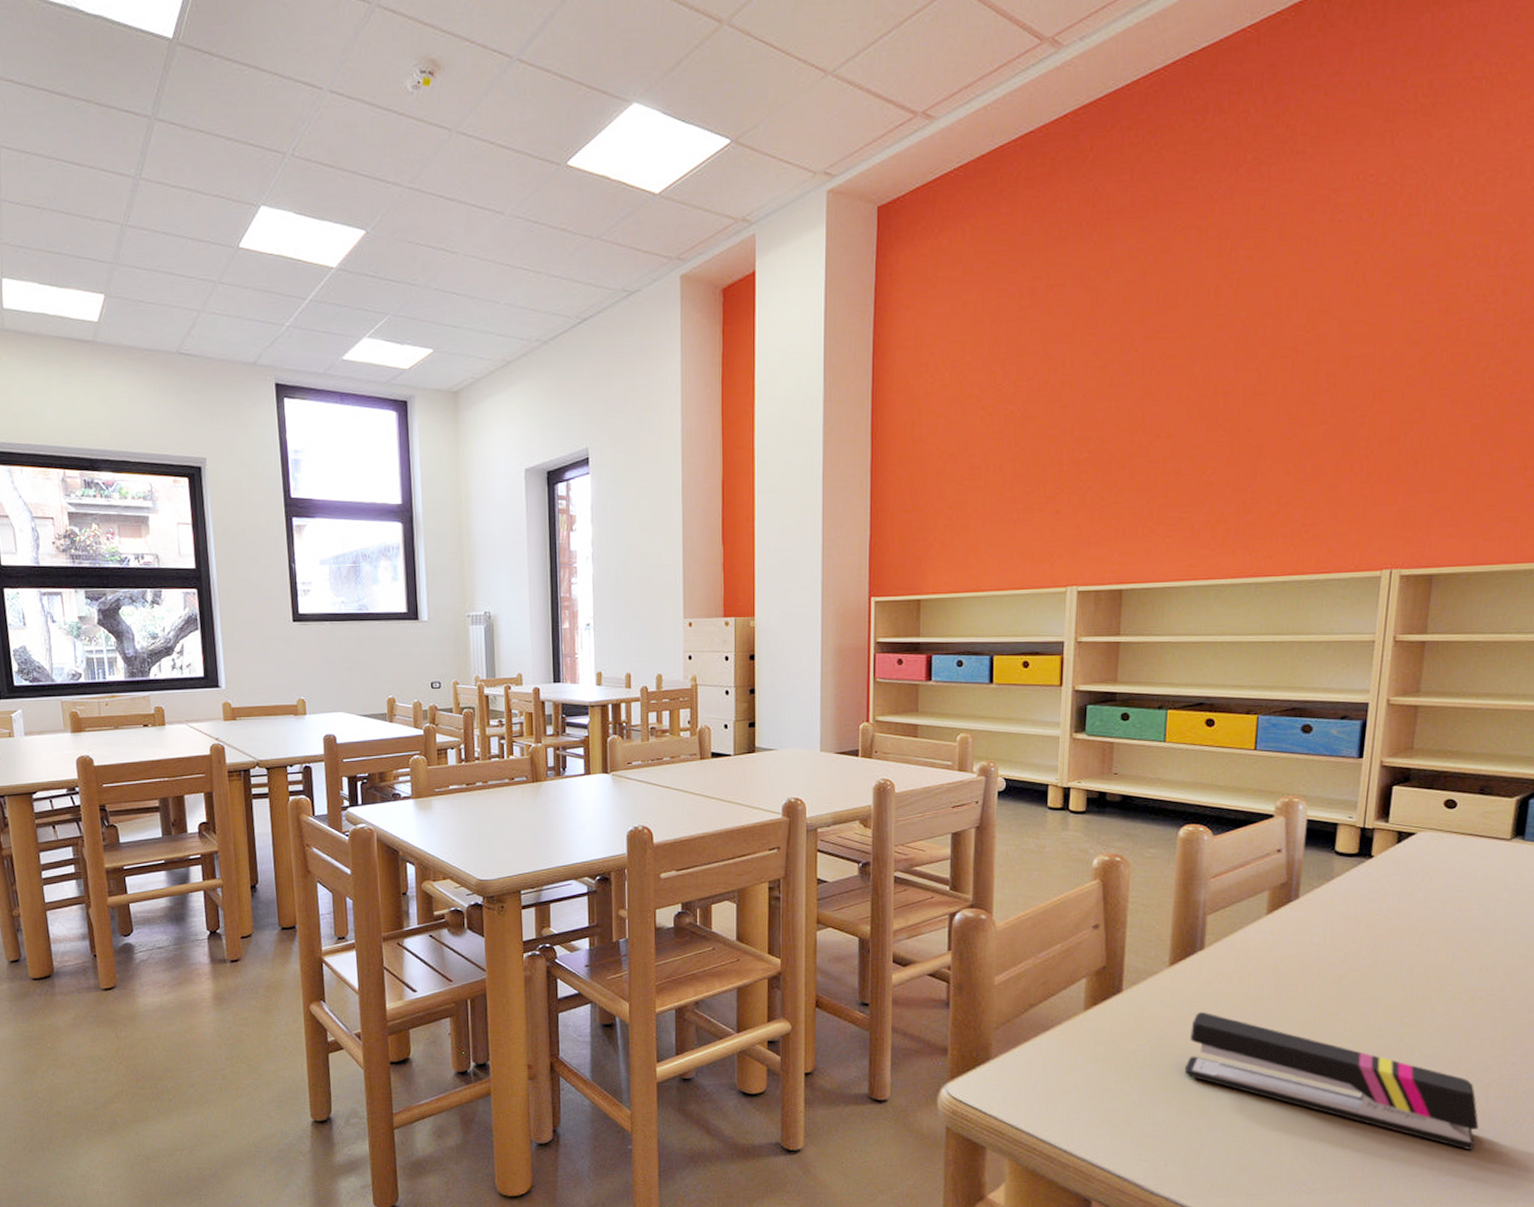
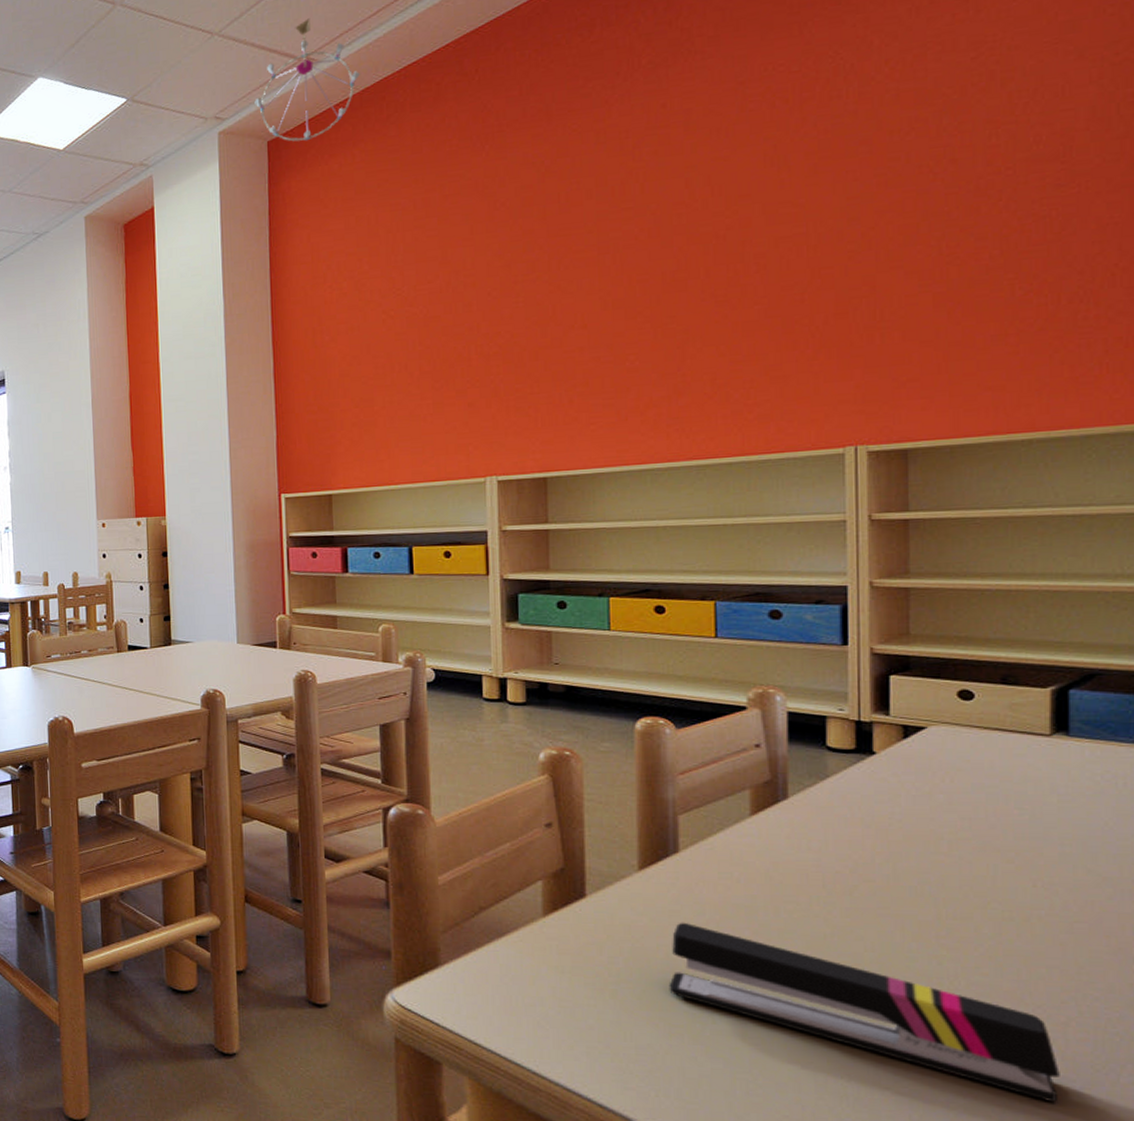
ceiling mobile: none [866,67,976,210] -> present [254,18,360,142]

